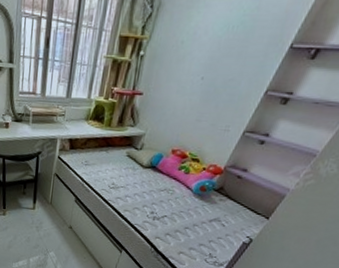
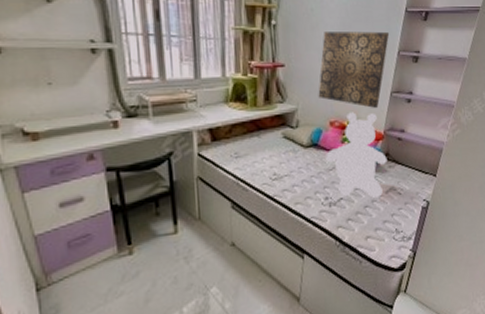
bear: none [160,144,221,223] -> present [326,112,387,198]
wall art: none [167,65,262,144] -> present [318,31,390,108]

